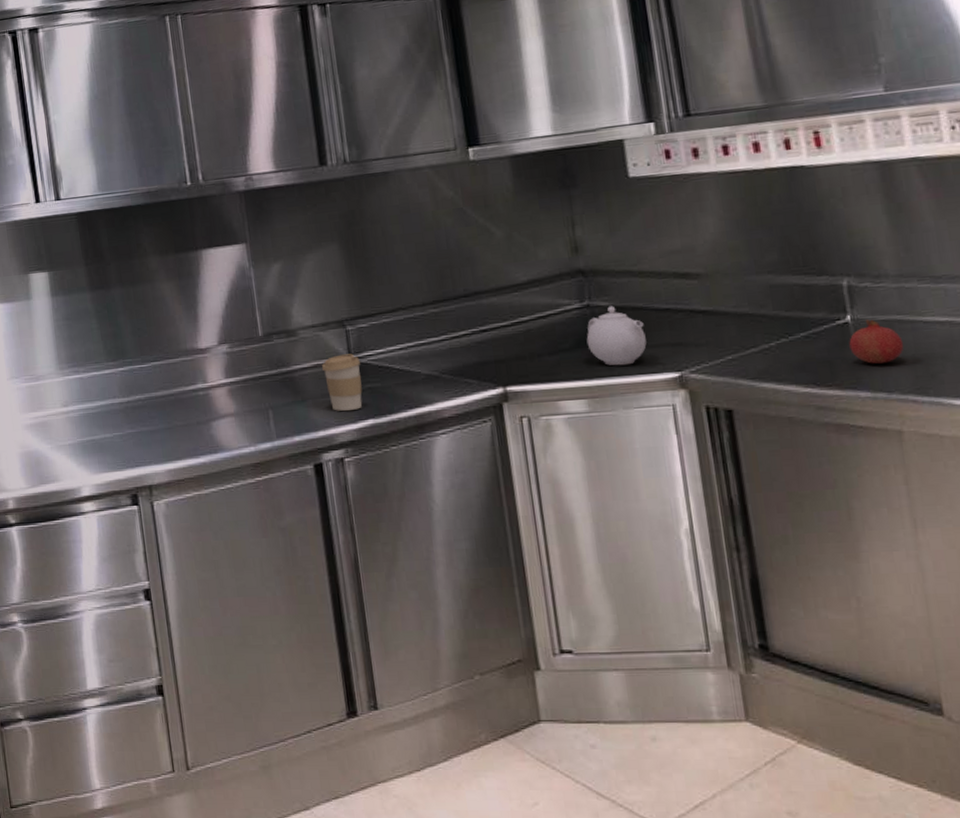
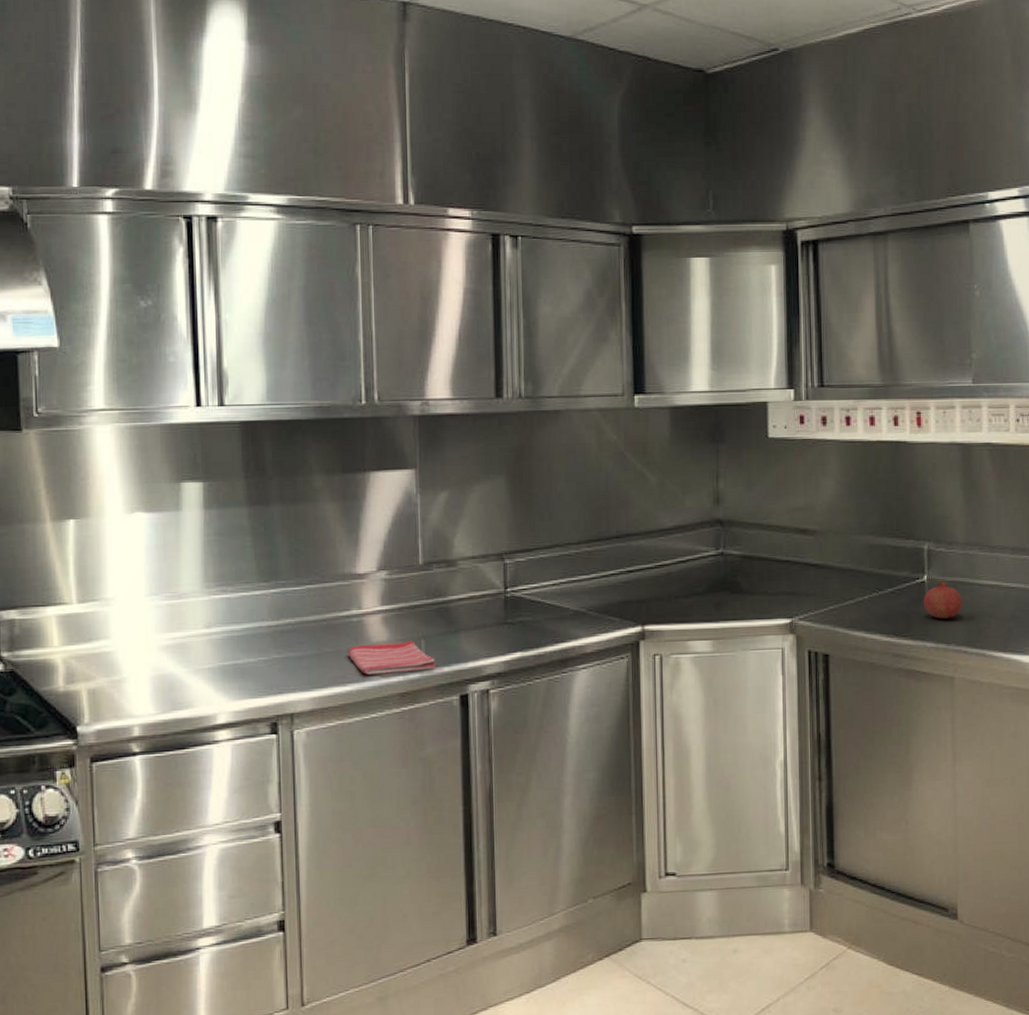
dish towel: none [198,411,286,447] -> present [348,640,436,676]
coffee cup: present [321,353,363,411] -> none [477,587,514,643]
teapot: present [586,306,647,366] -> none [717,555,767,611]

